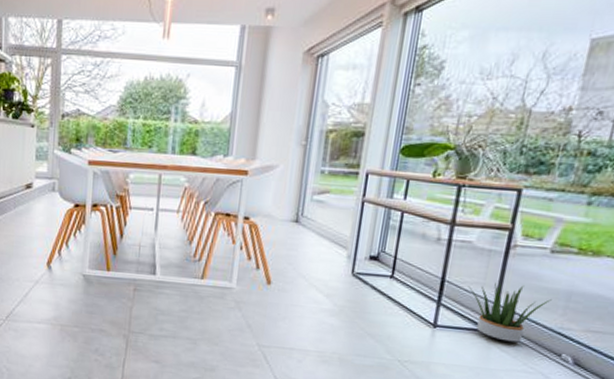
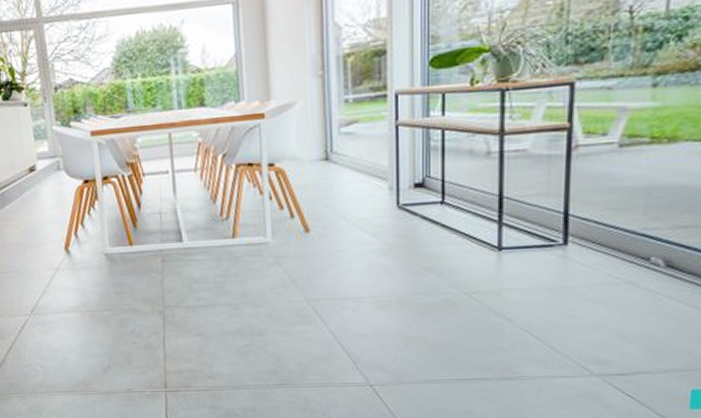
potted plant: present [468,283,552,343] -> none [530,188,629,255]

